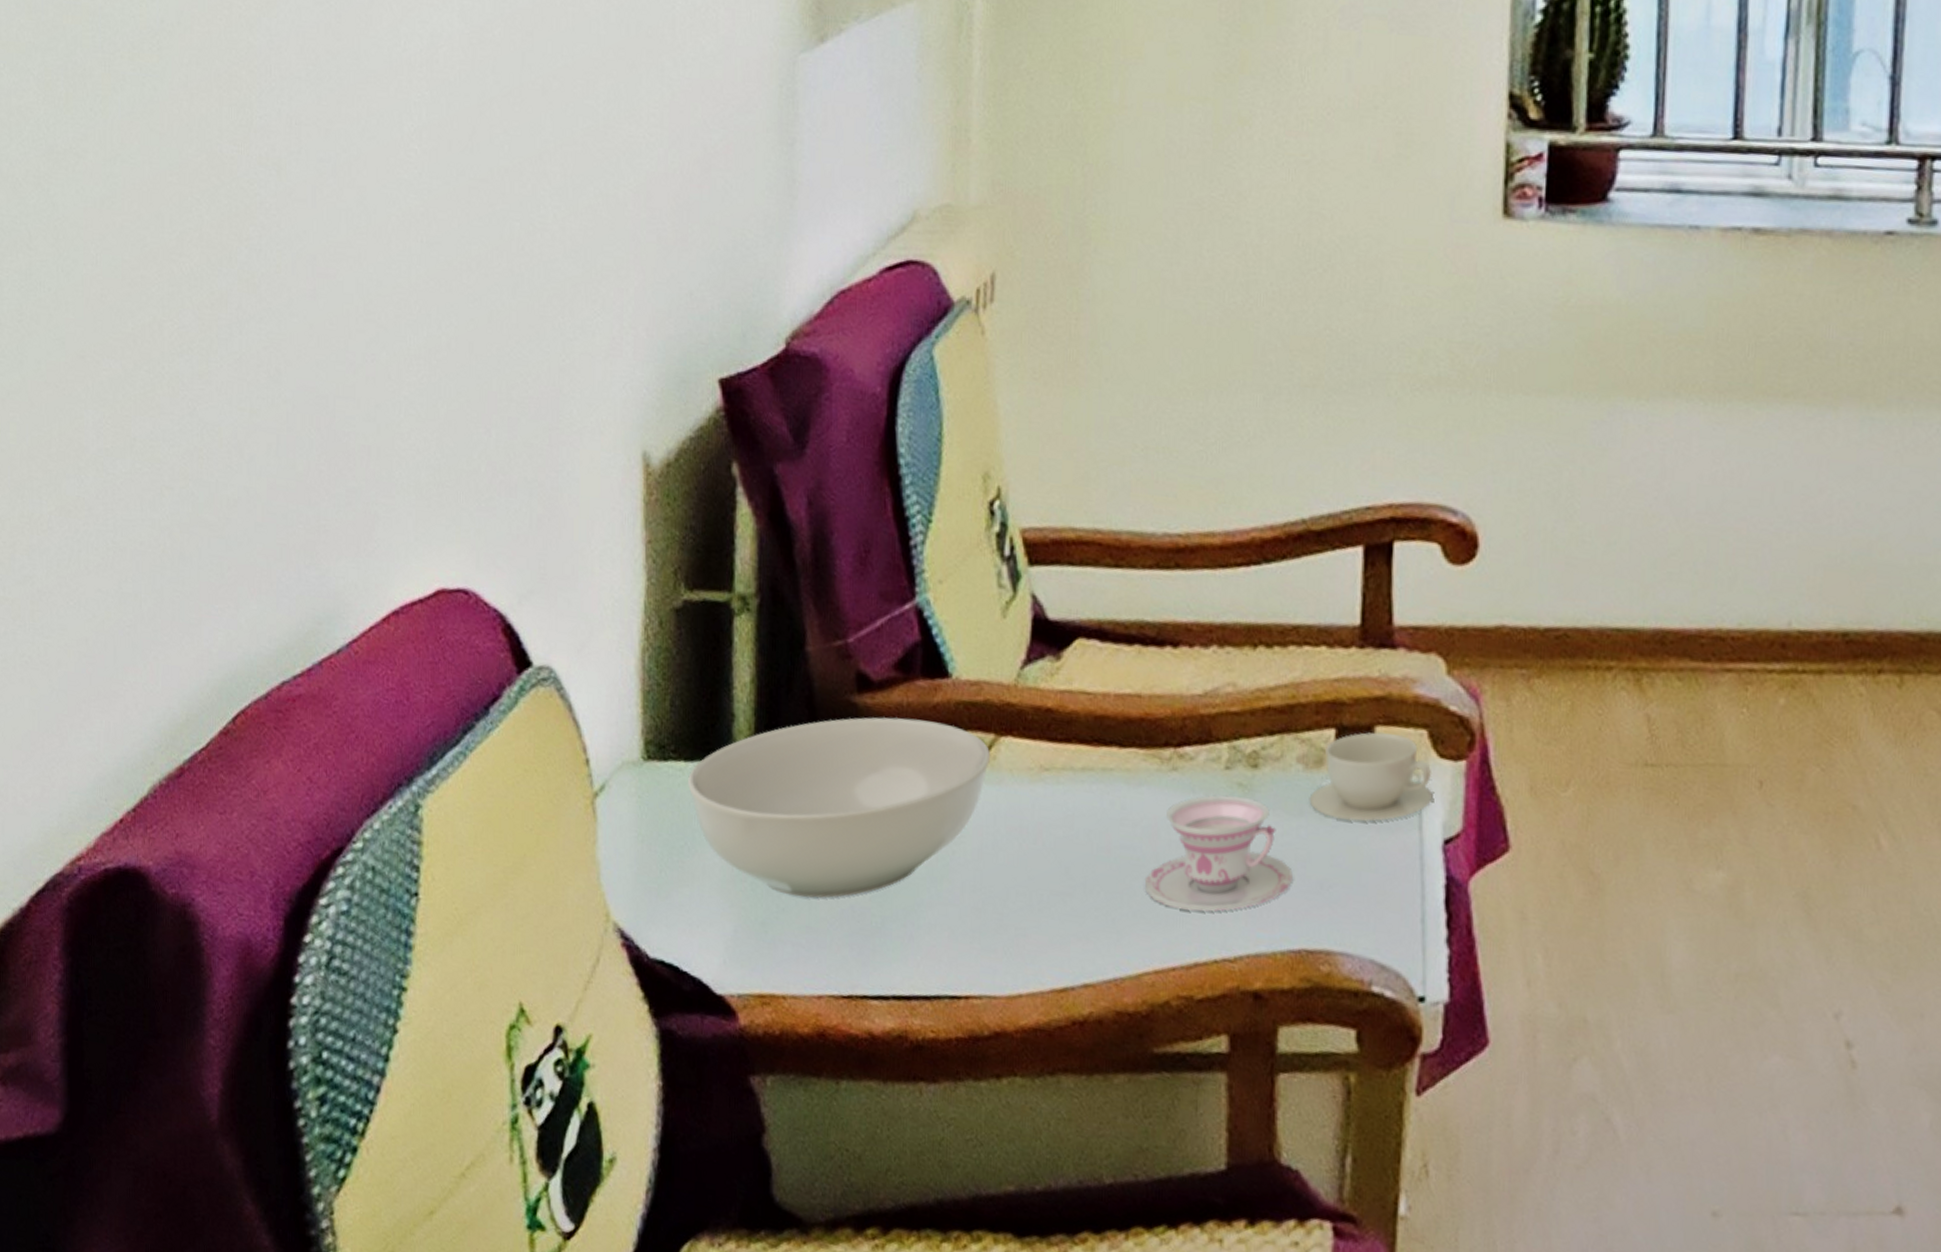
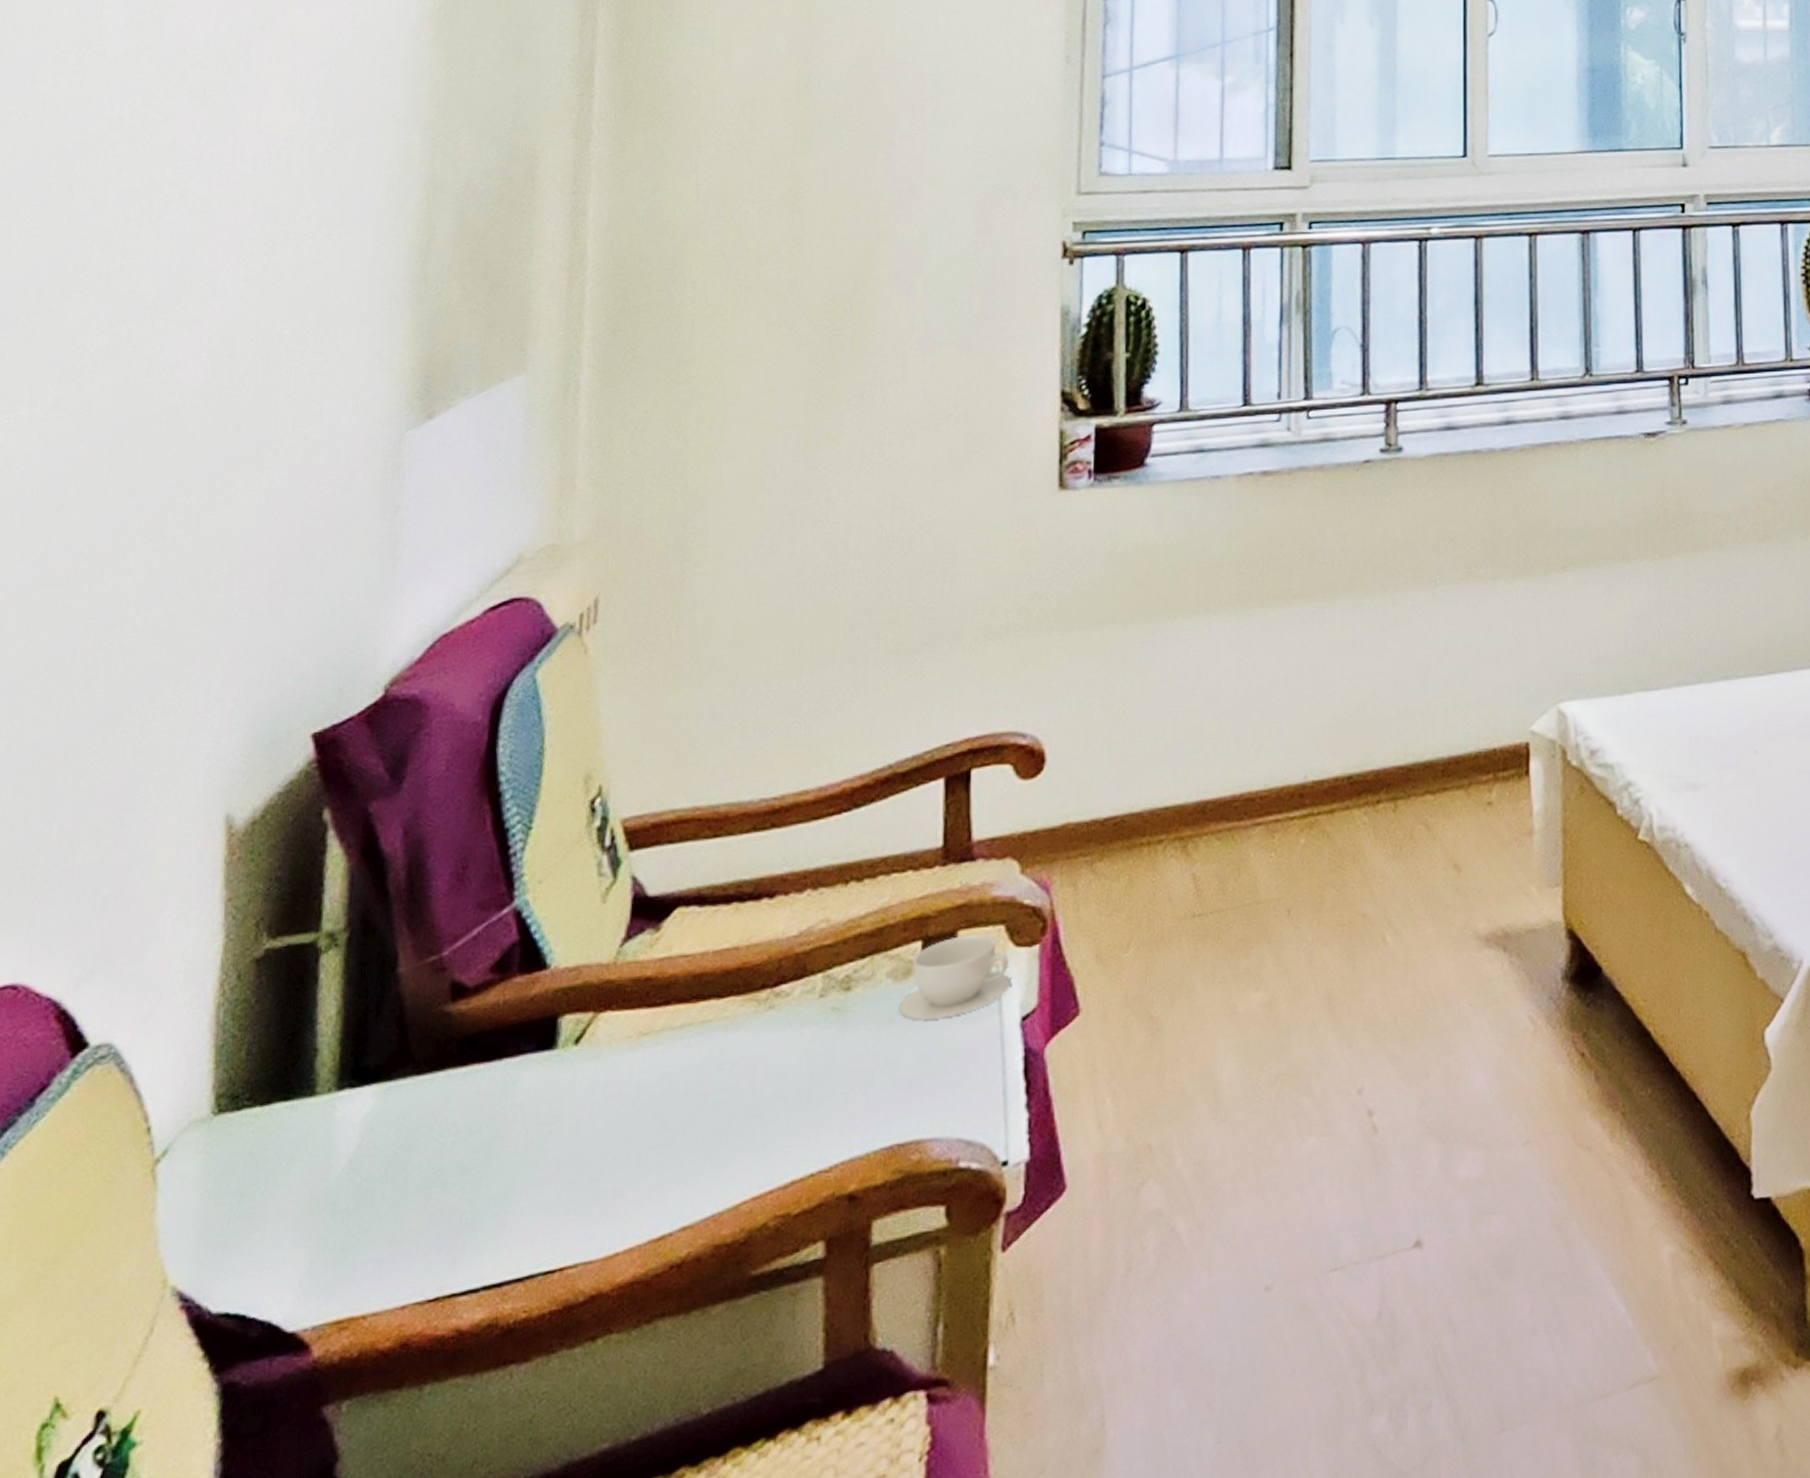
bowl: present [687,717,991,898] -> none [262,1012,590,1214]
teacup: present [1144,795,1293,912] -> none [742,1019,884,1135]

